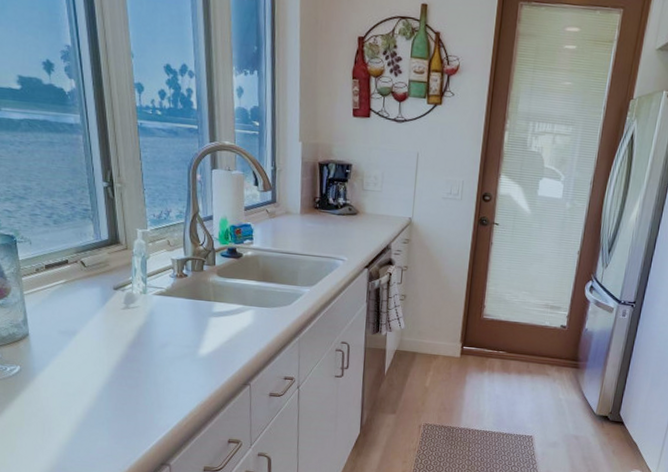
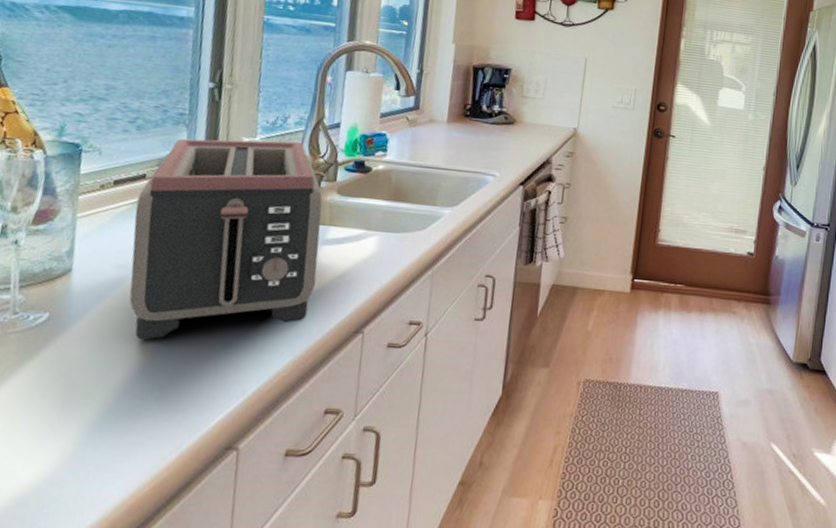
toaster: none [66,230,209,387] -> present [129,138,323,340]

